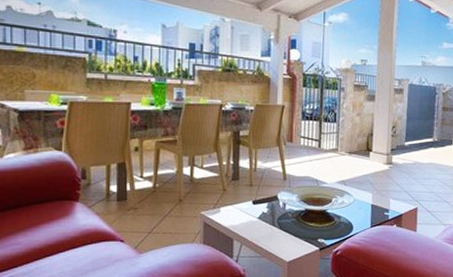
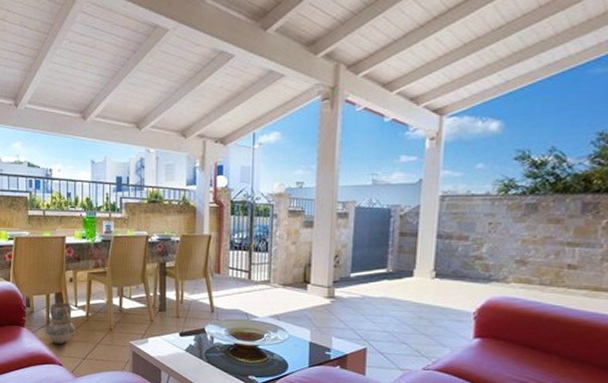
ceramic jug: none [105,173,141,218] -> present [46,302,76,344]

